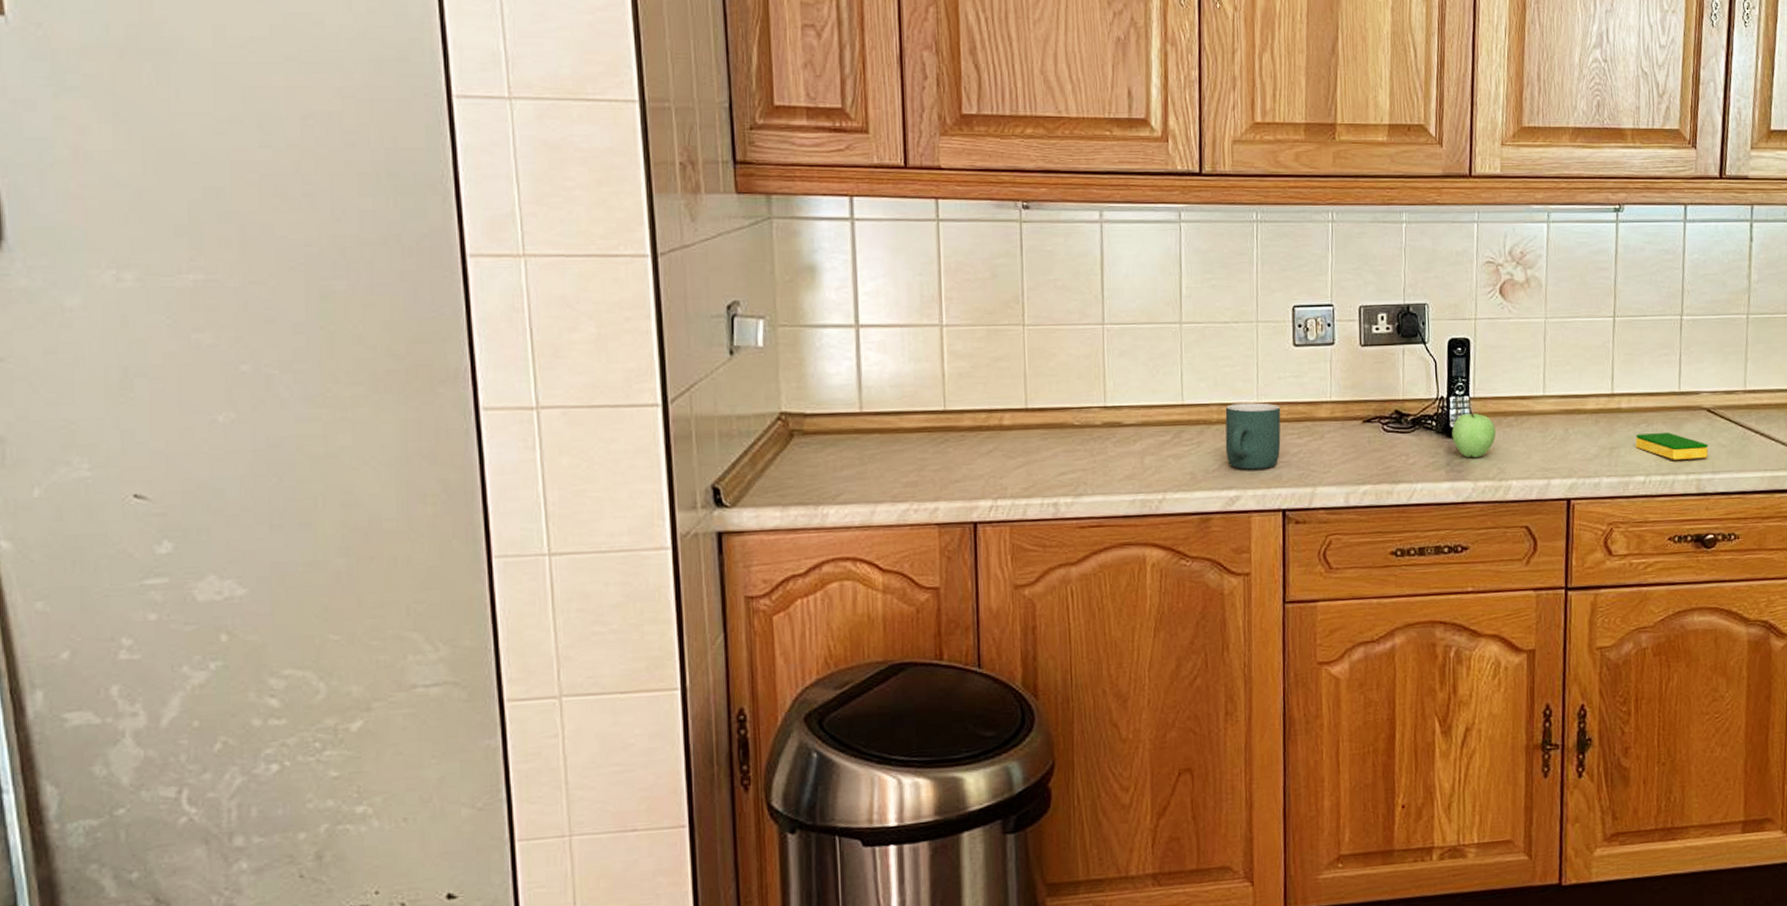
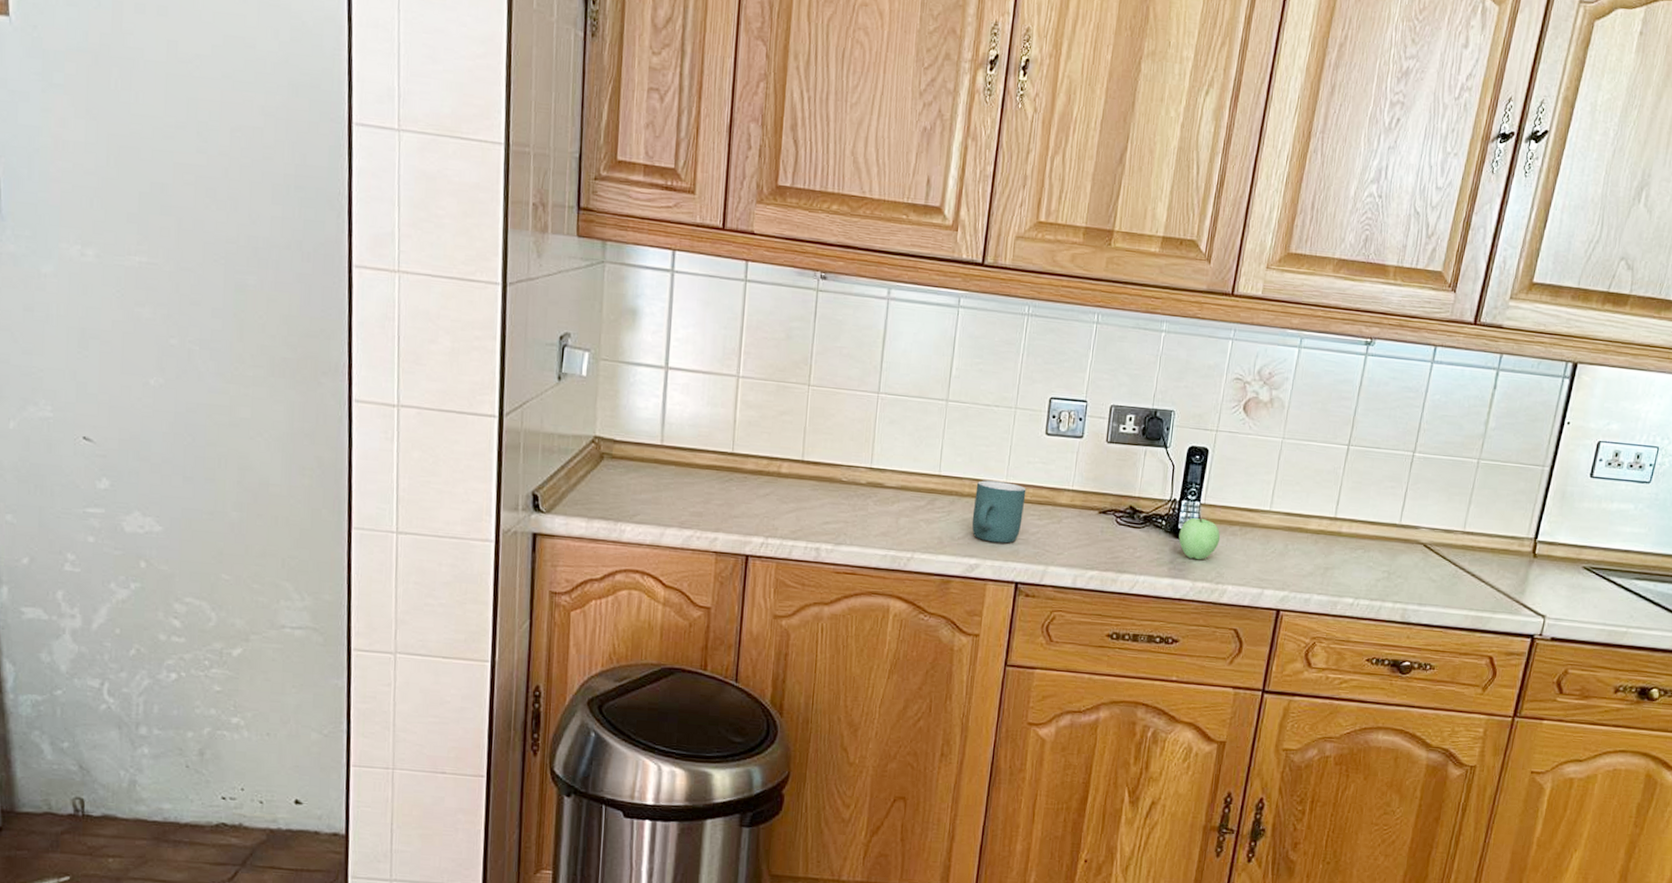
dish sponge: present [1635,433,1709,460] -> none [1349,559,1420,590]

